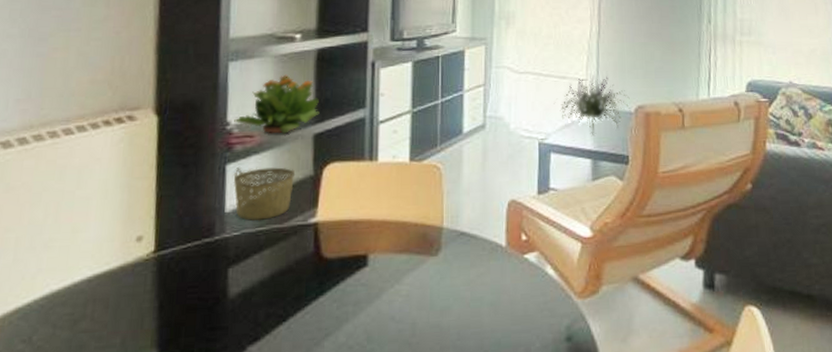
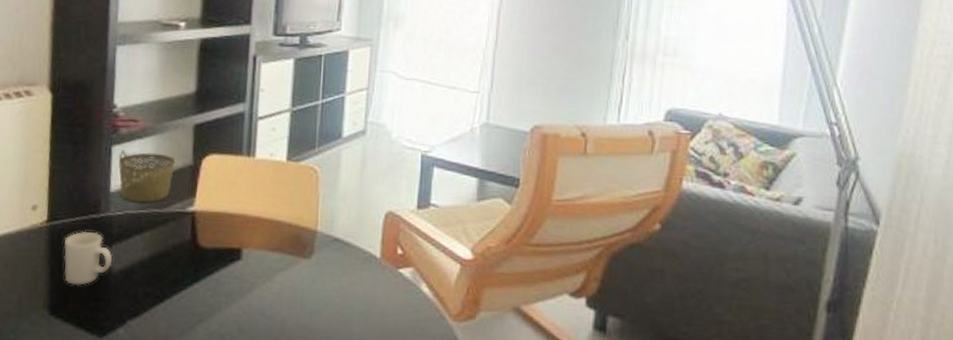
mug: none [174,256,230,317] -> present [63,231,113,286]
potted flower: present [234,74,320,134] -> none [120,62,201,121]
plant: present [554,76,632,133] -> none [440,89,527,150]

